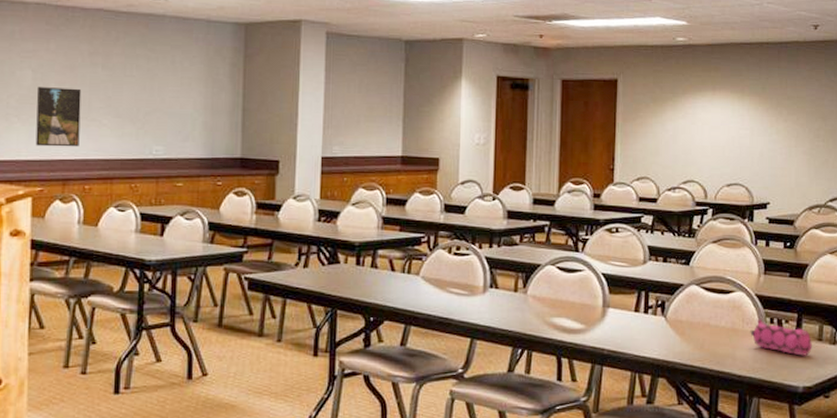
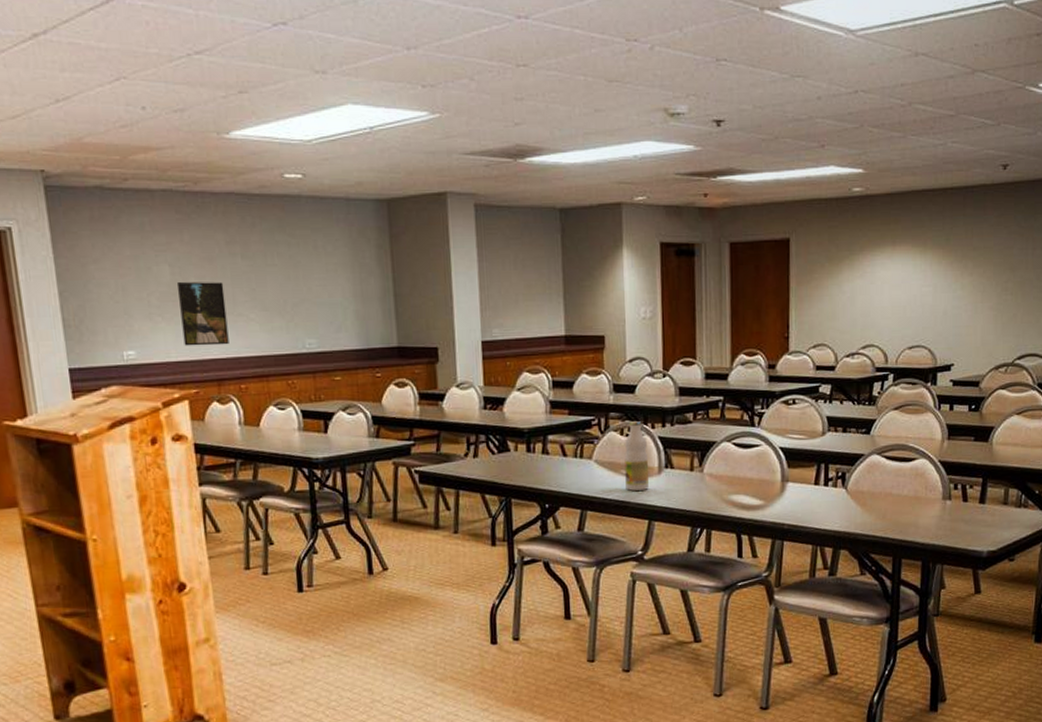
bottle: none [450,241,475,308] -> present [624,421,649,491]
pencil case: present [750,319,813,356] -> none [933,486,998,521]

